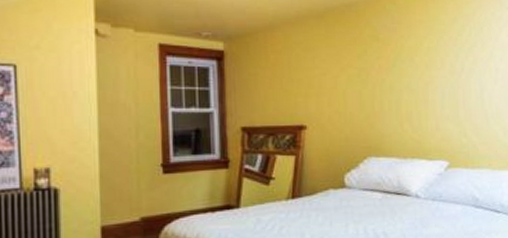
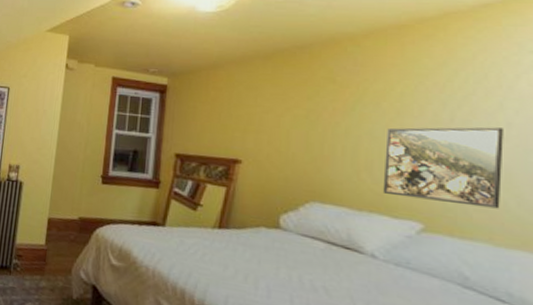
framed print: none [419,73,495,141] -> present [382,127,504,209]

